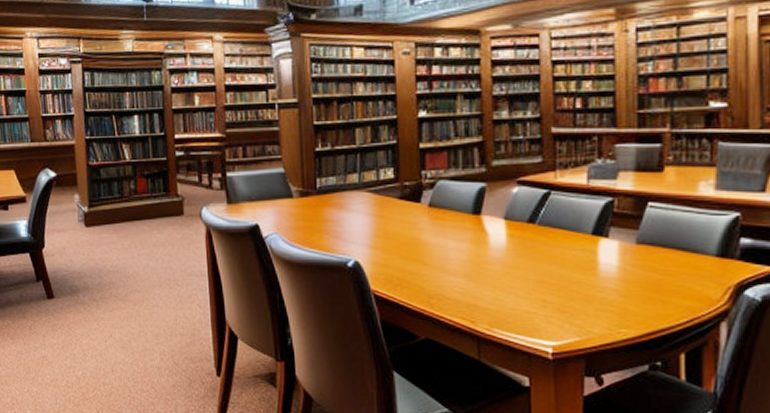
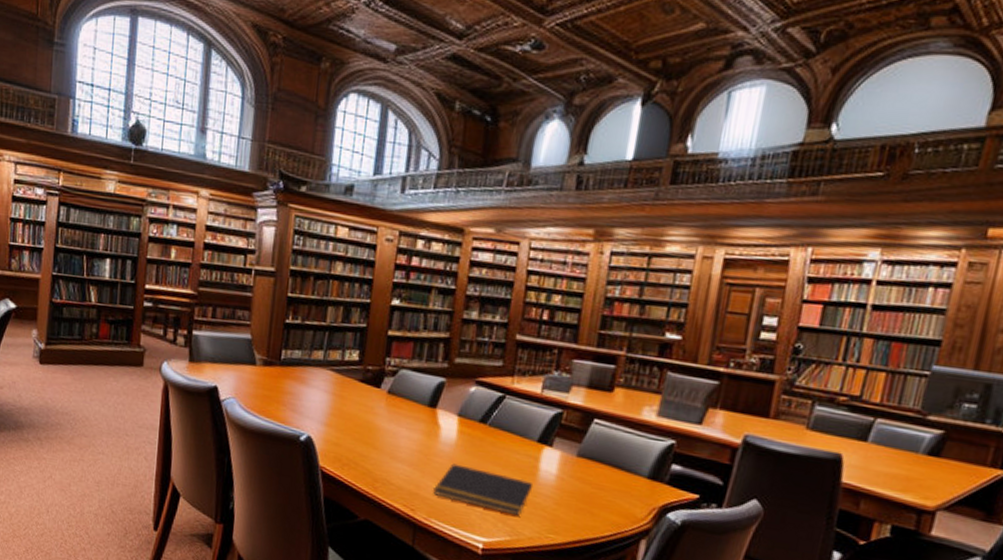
notepad: none [491,269,595,314] -> present [433,463,534,516]

